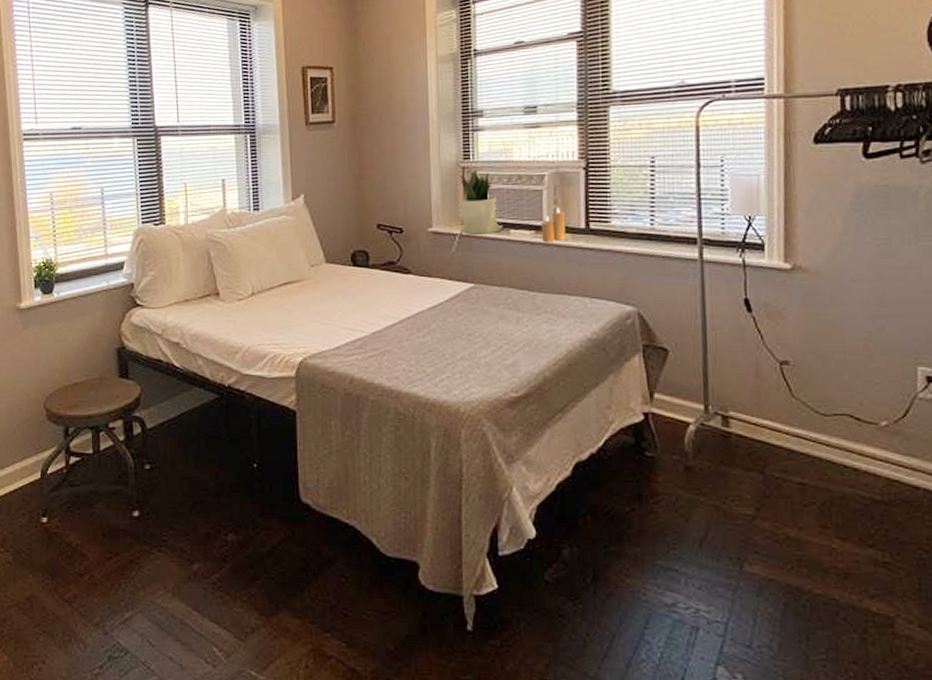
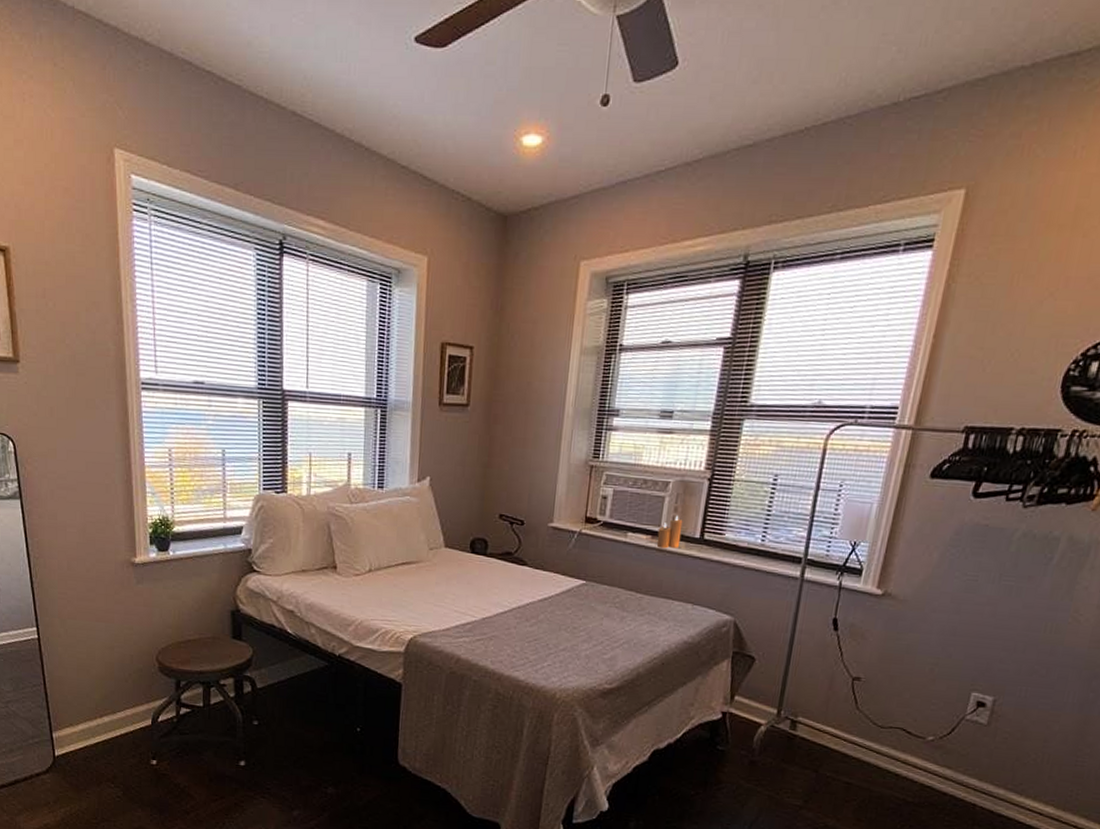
planter: present [460,171,503,236] -> none [580,471,622,536]

